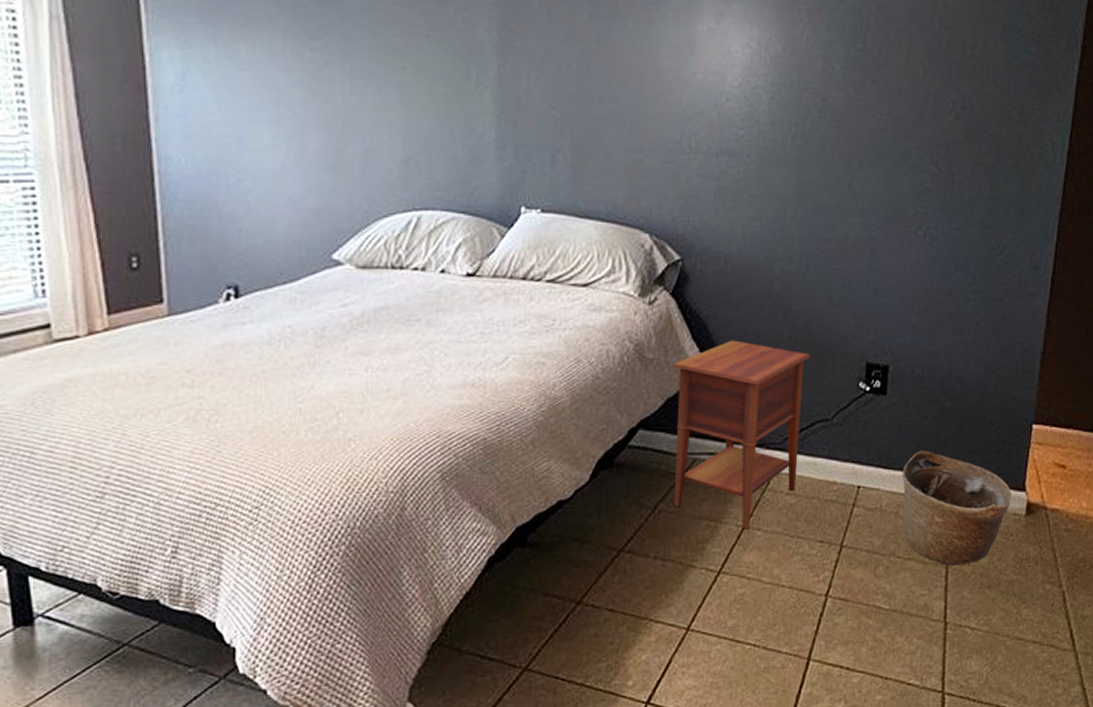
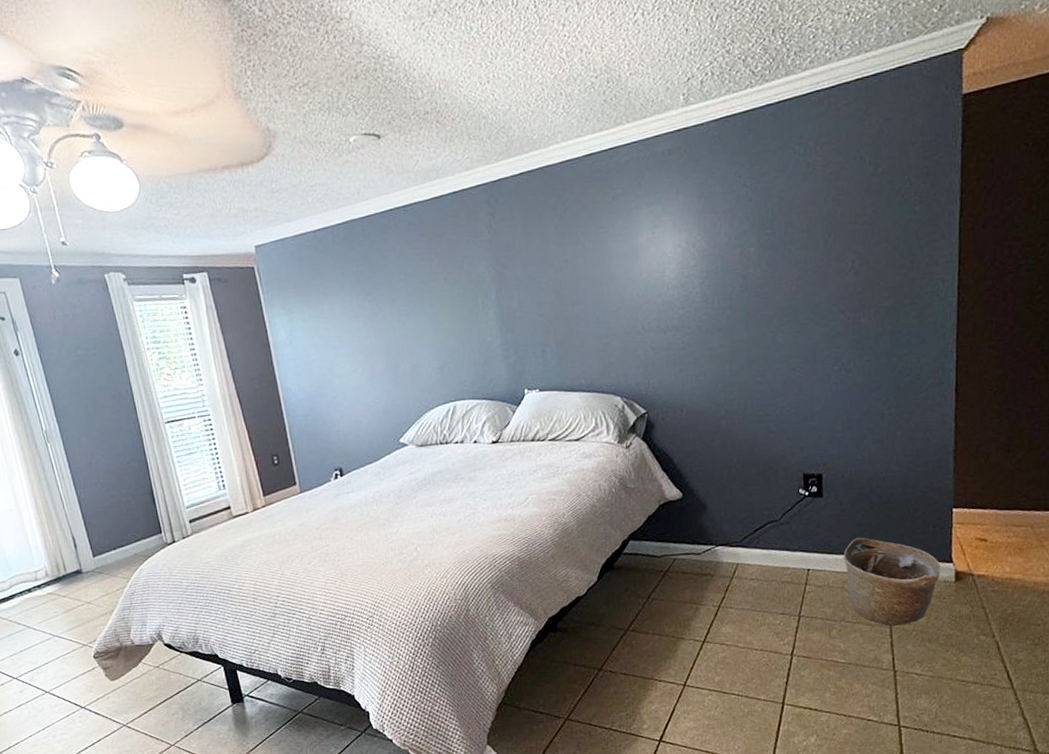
nightstand: present [673,340,810,529] -> none [649,467,757,608]

